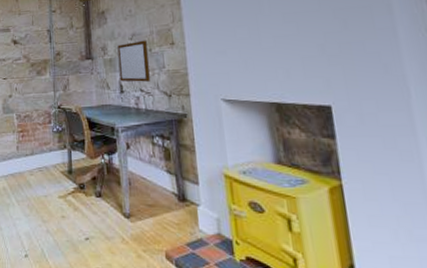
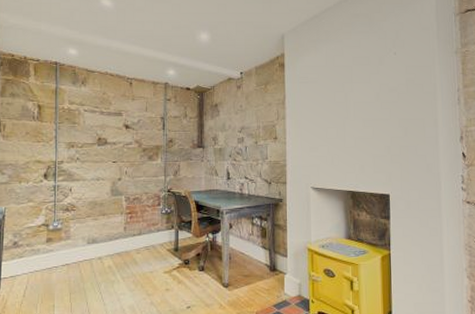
writing board: present [117,40,150,82] -> none [227,133,254,170]

